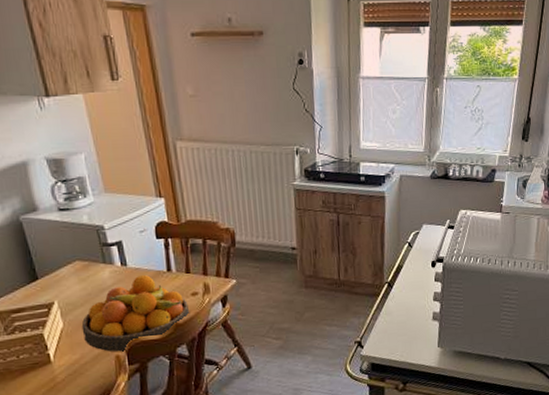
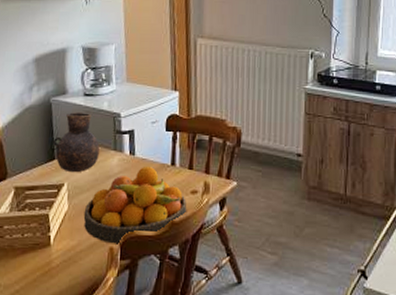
vase: none [31,228,88,291] -> present [52,112,100,173]

